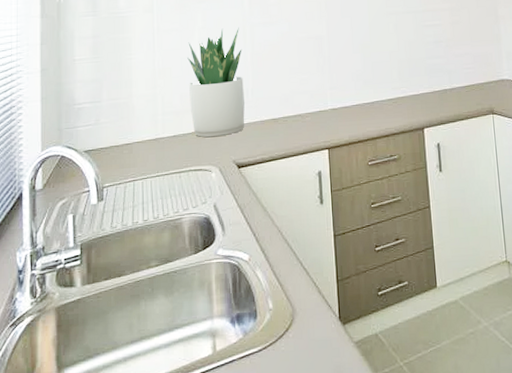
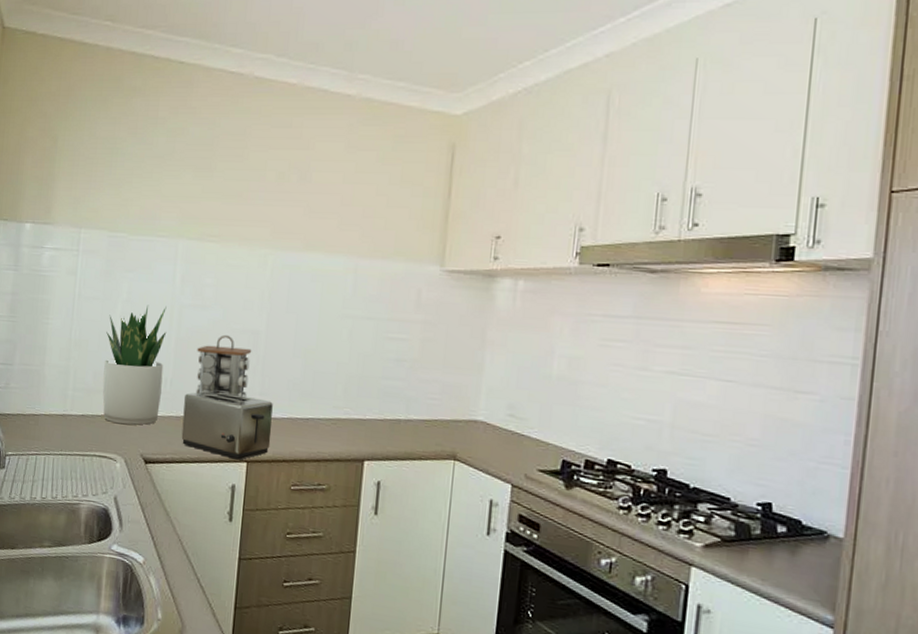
toaster: none [265,91,346,149] -> present [181,390,273,460]
spice rack: none [271,43,319,98] -> present [196,334,252,397]

